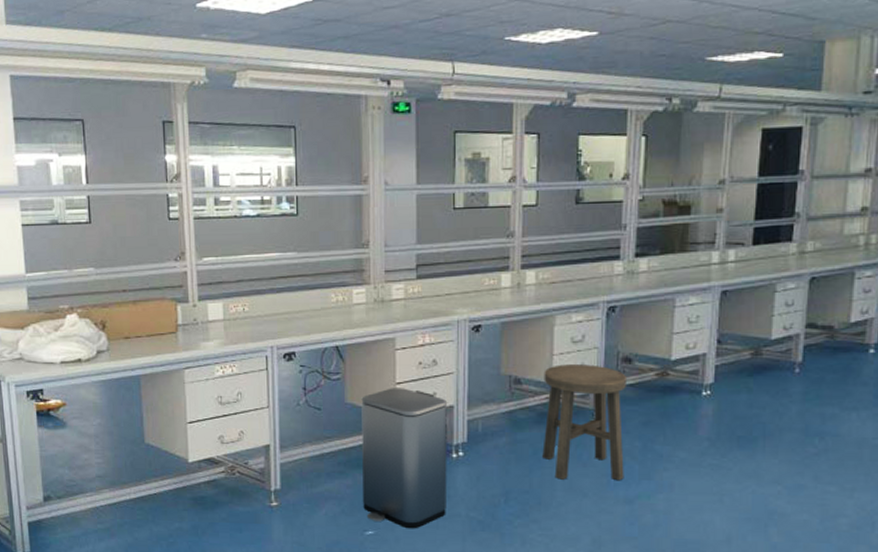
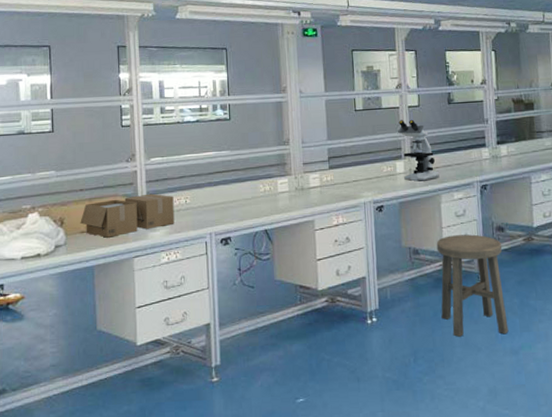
cardboard box: none [123,298,230,345] -> present [80,193,175,238]
pedal bin: present [361,388,448,528] -> none [288,263,366,393]
microscope: none [507,222,555,298] -> present [398,119,440,182]

